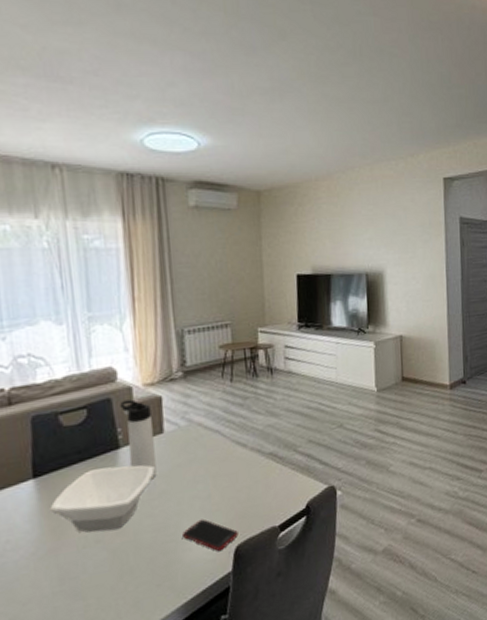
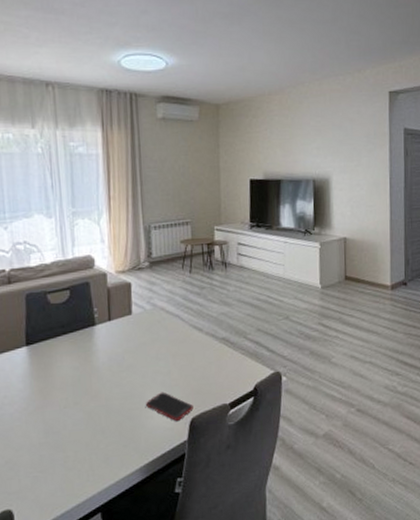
bowl: present [50,465,155,533] -> none [39,340,124,396]
thermos bottle: present [120,399,157,480] -> none [96,284,126,354]

